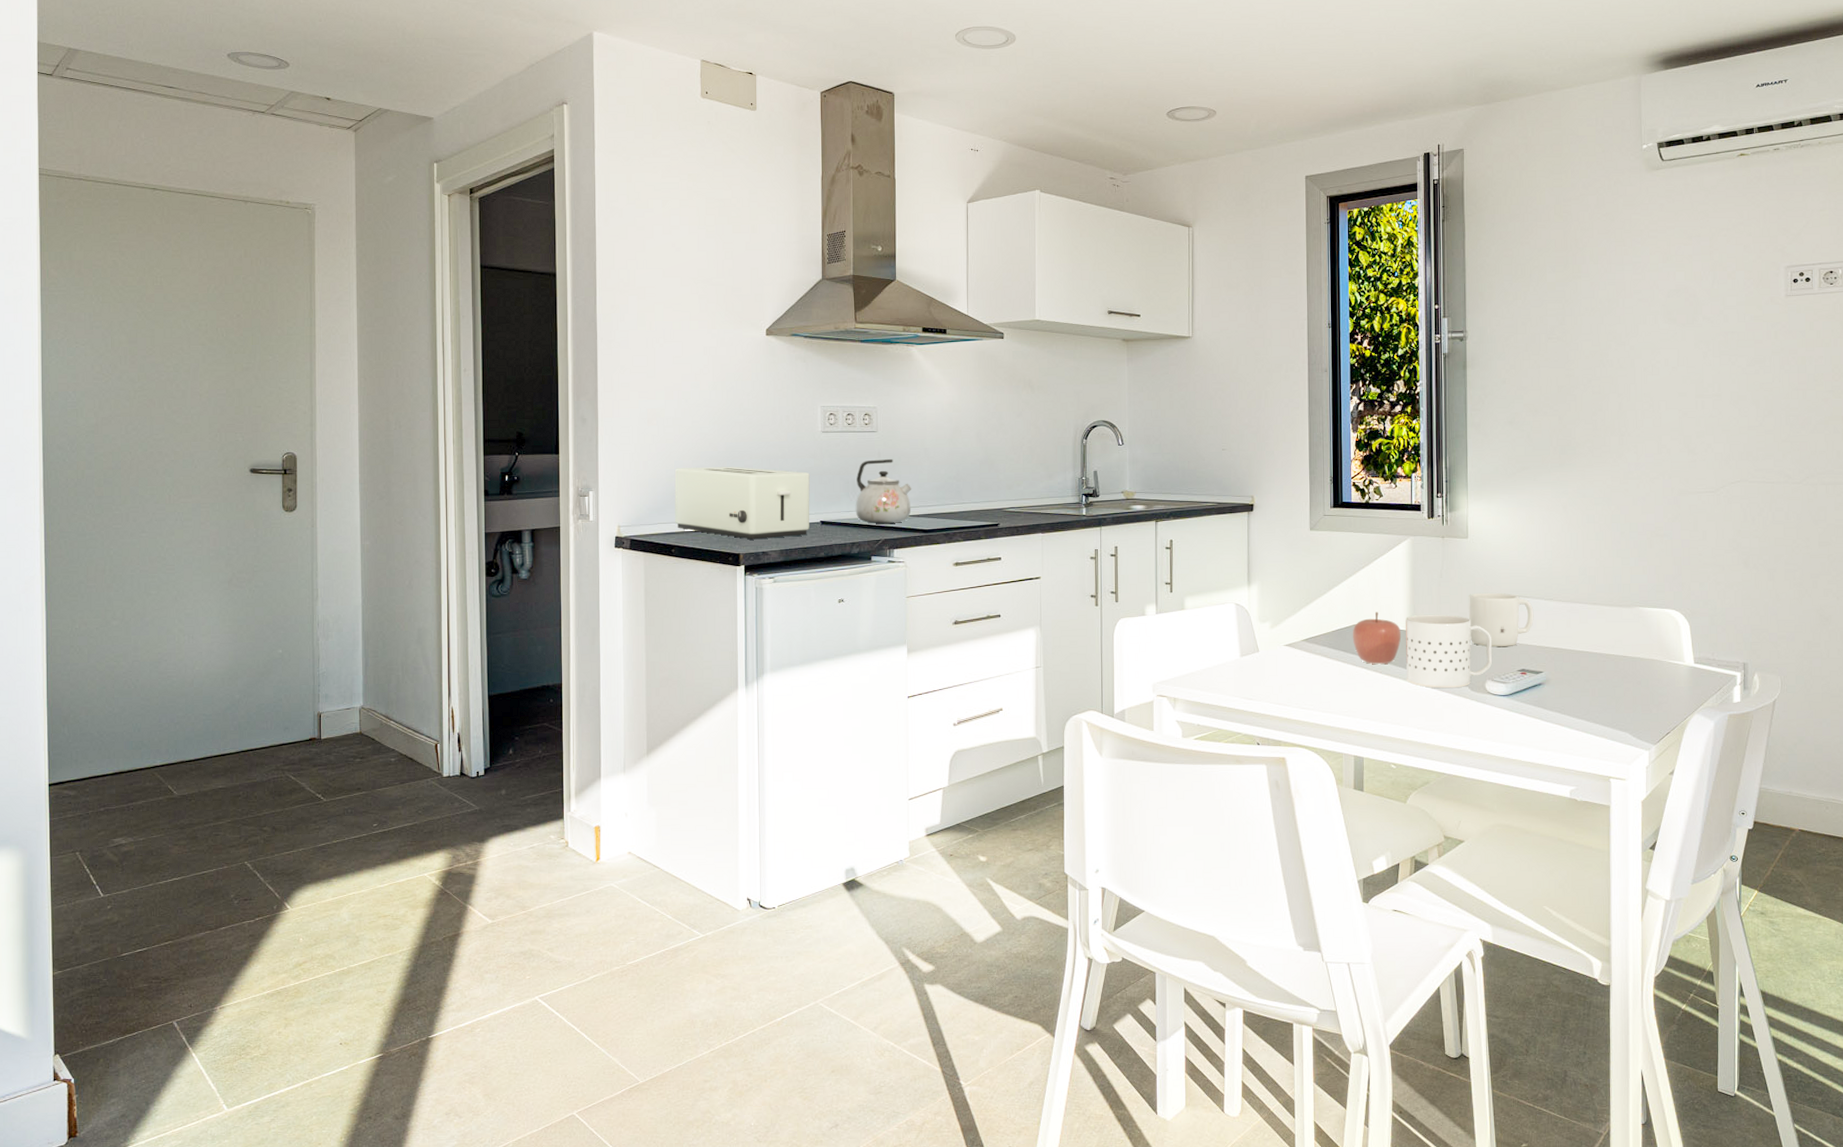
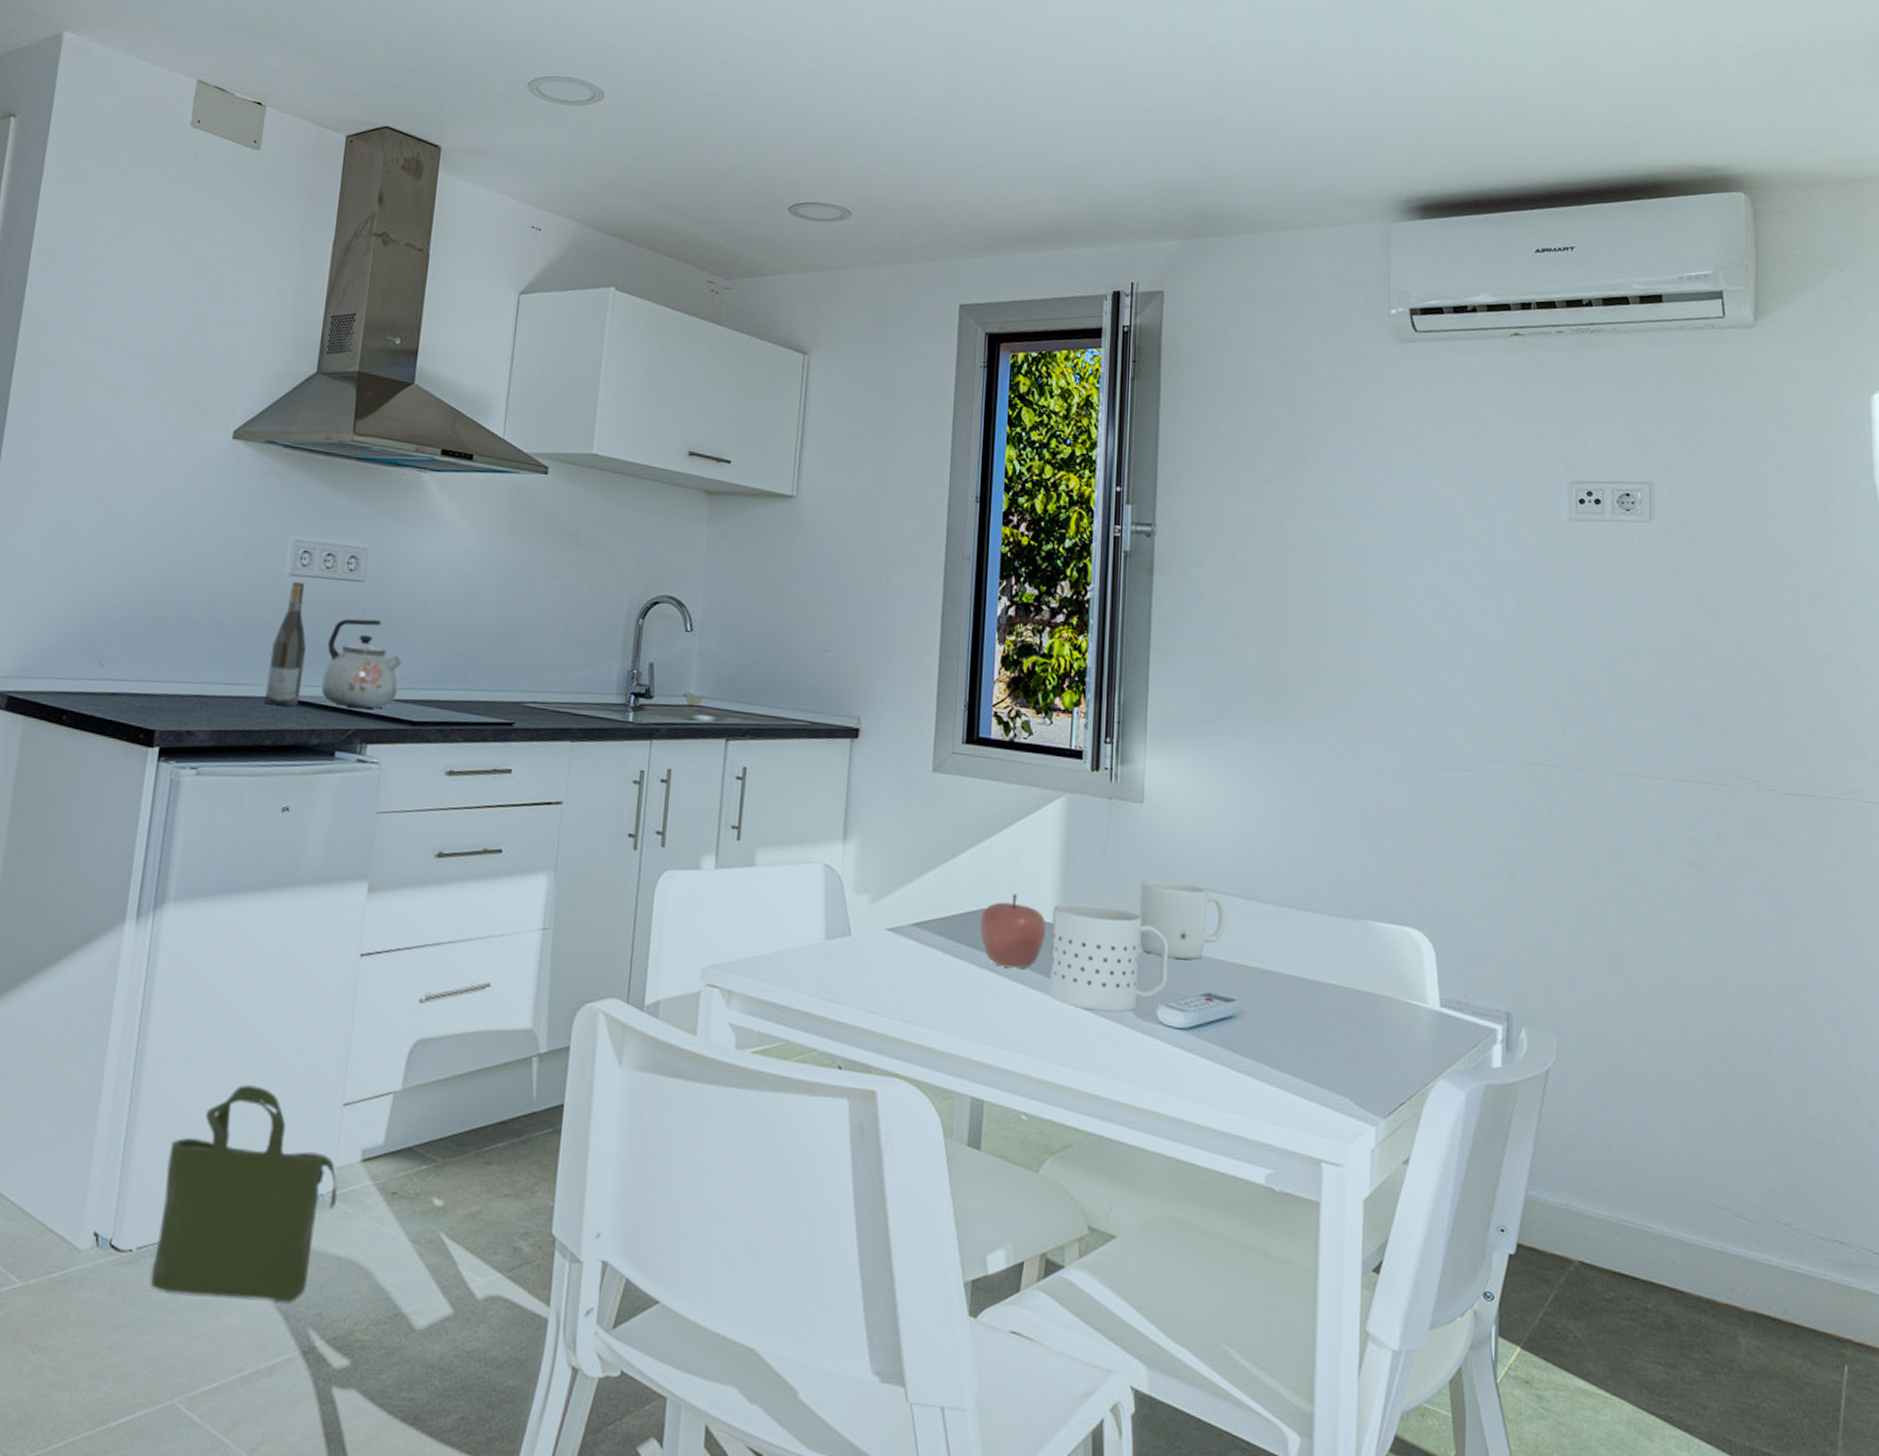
toaster: present [674,466,810,540] -> none [73,604,266,714]
tote bag: none [791,792,911,933] -> present [151,1085,338,1302]
wine bottle: none [815,436,841,528] -> present [265,581,307,707]

